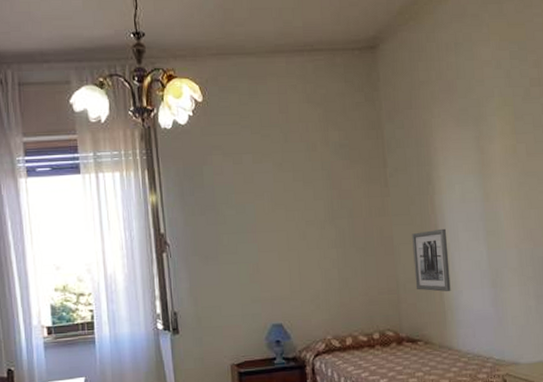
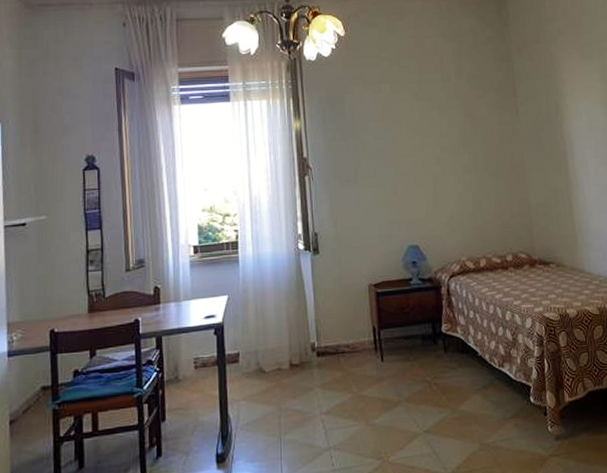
wall art: present [412,228,451,292] -> none [542,154,581,215]

